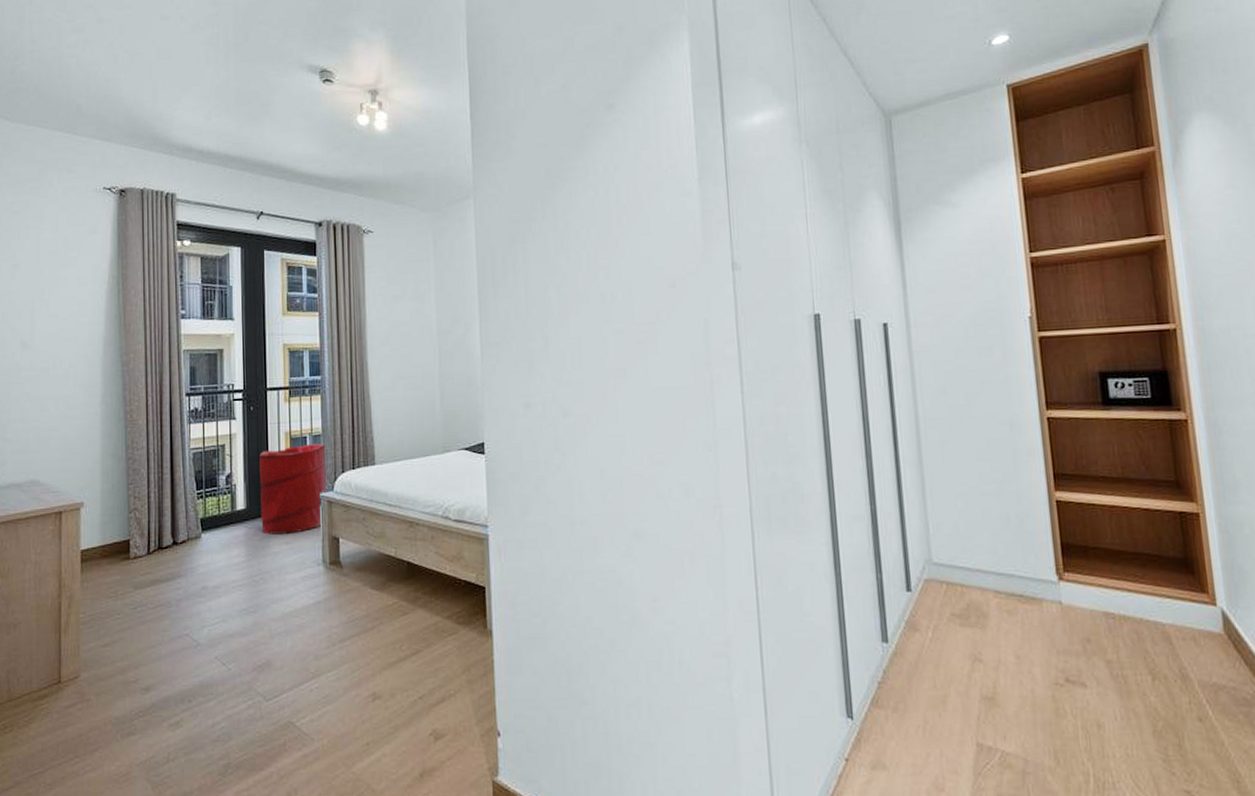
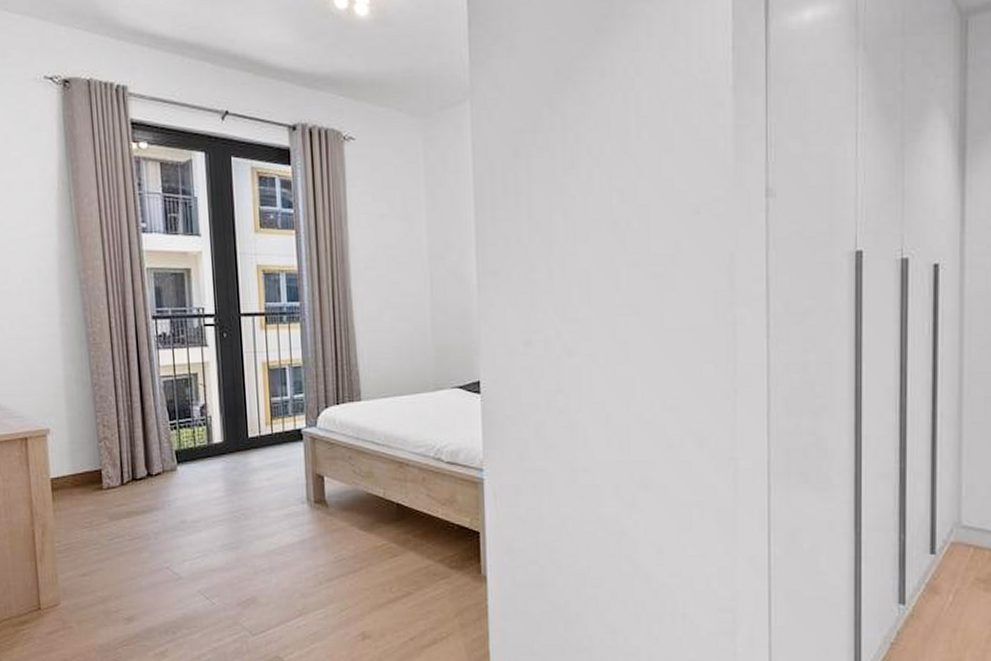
laundry hamper: present [259,443,327,535] -> none [235,375,309,470]

